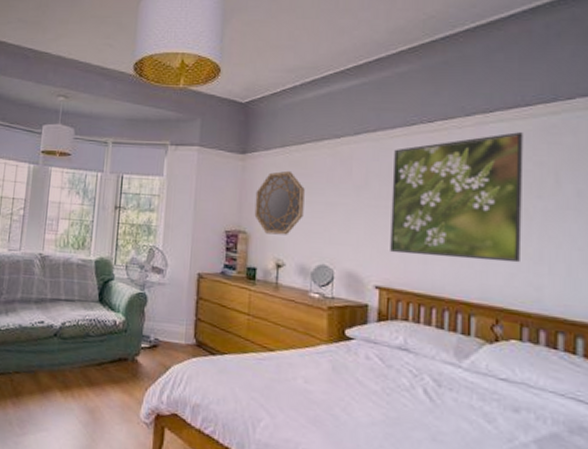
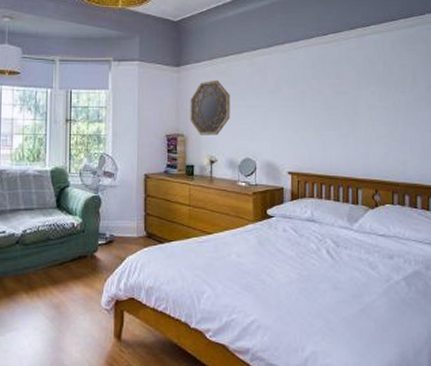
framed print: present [390,132,523,263] -> none [298,42,392,145]

